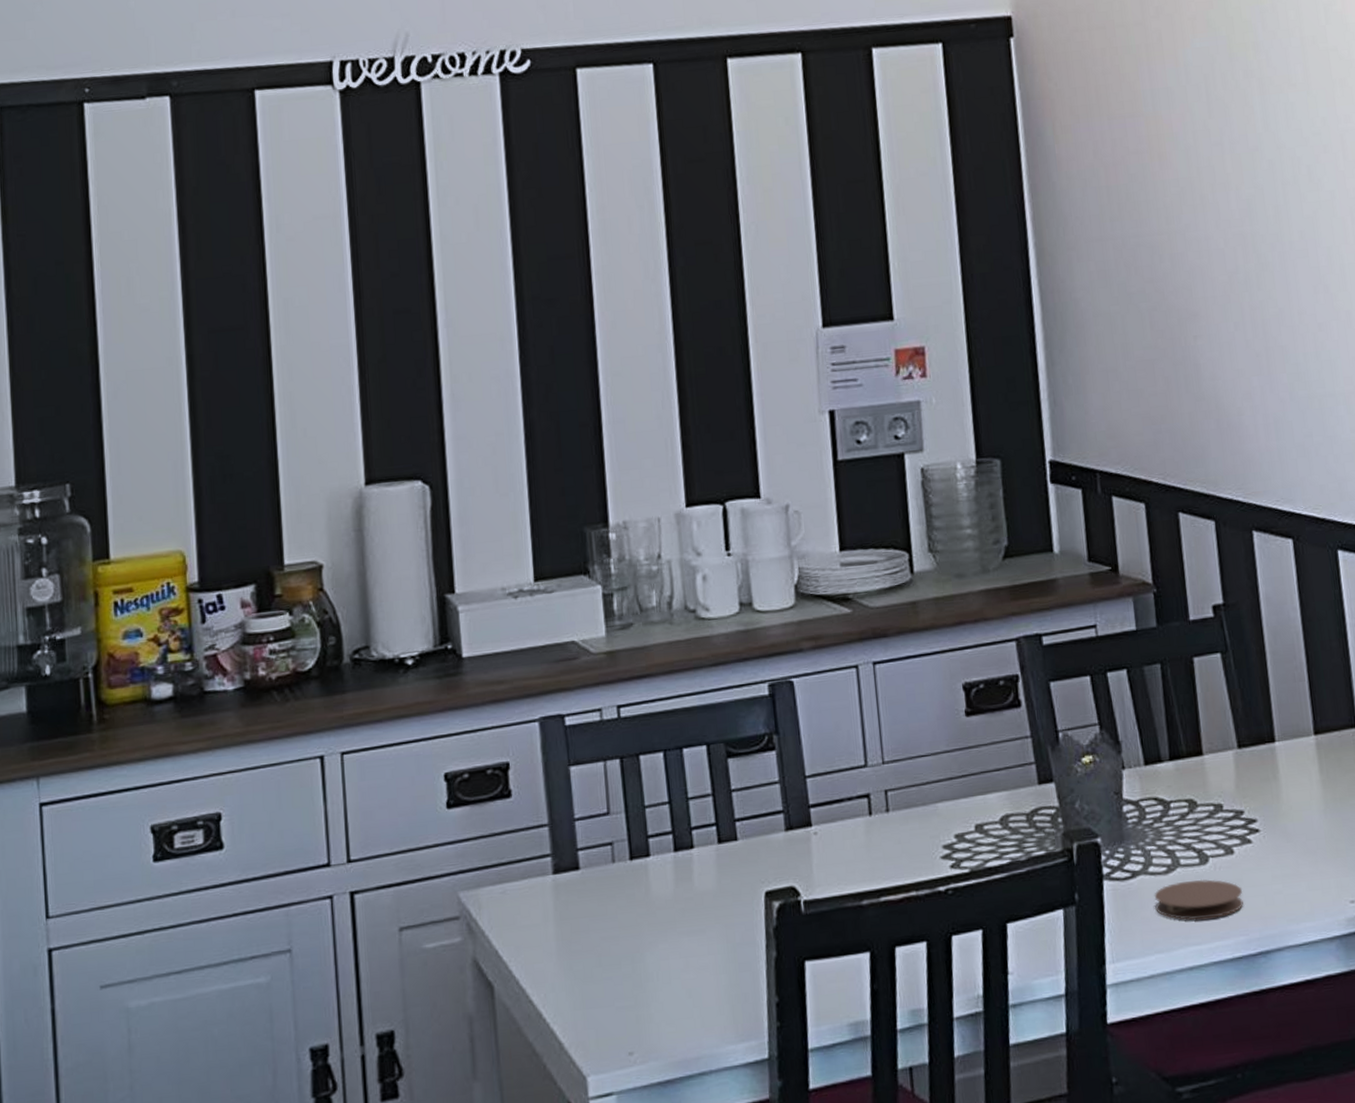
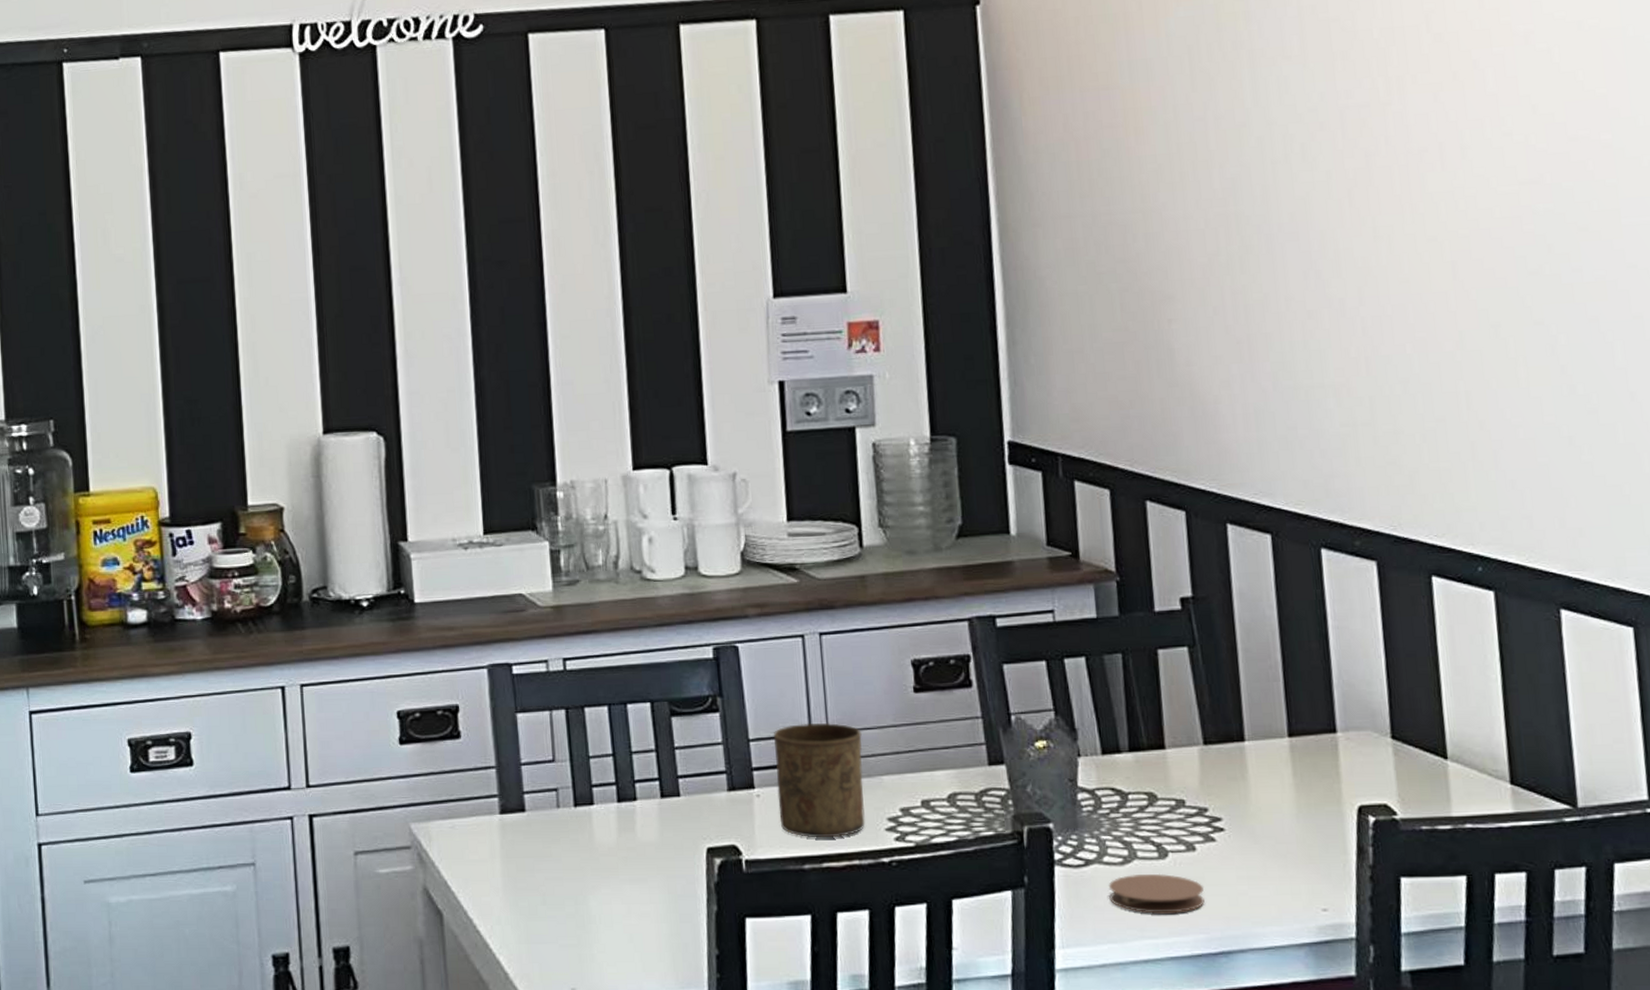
cup: none [829,752,921,872] -> present [773,722,865,838]

